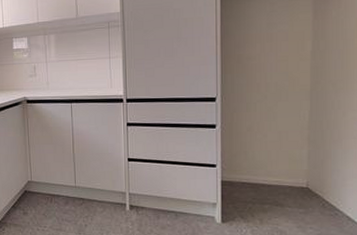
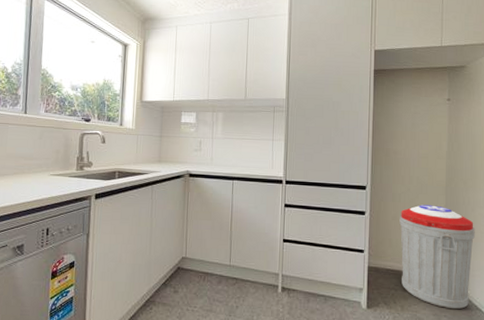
trash can: none [255,112,347,221] -> present [399,204,475,310]

